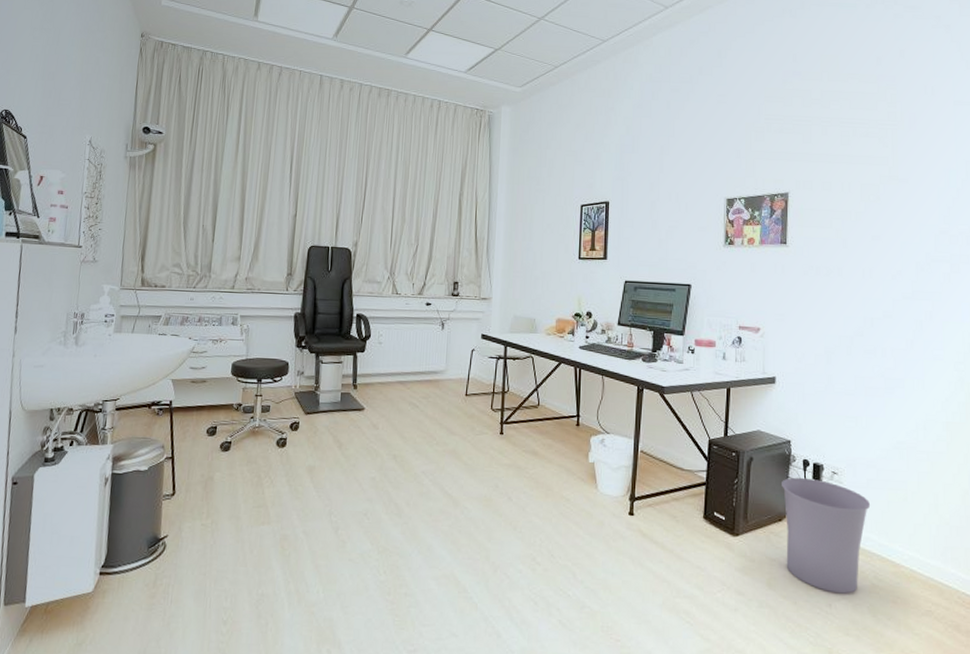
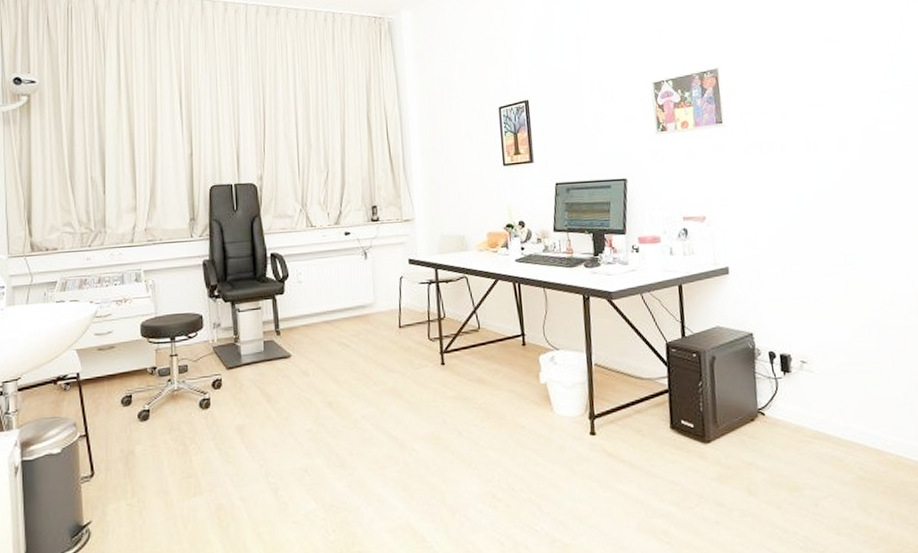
waste bin: present [782,477,871,594] -> none [749,371,846,491]

